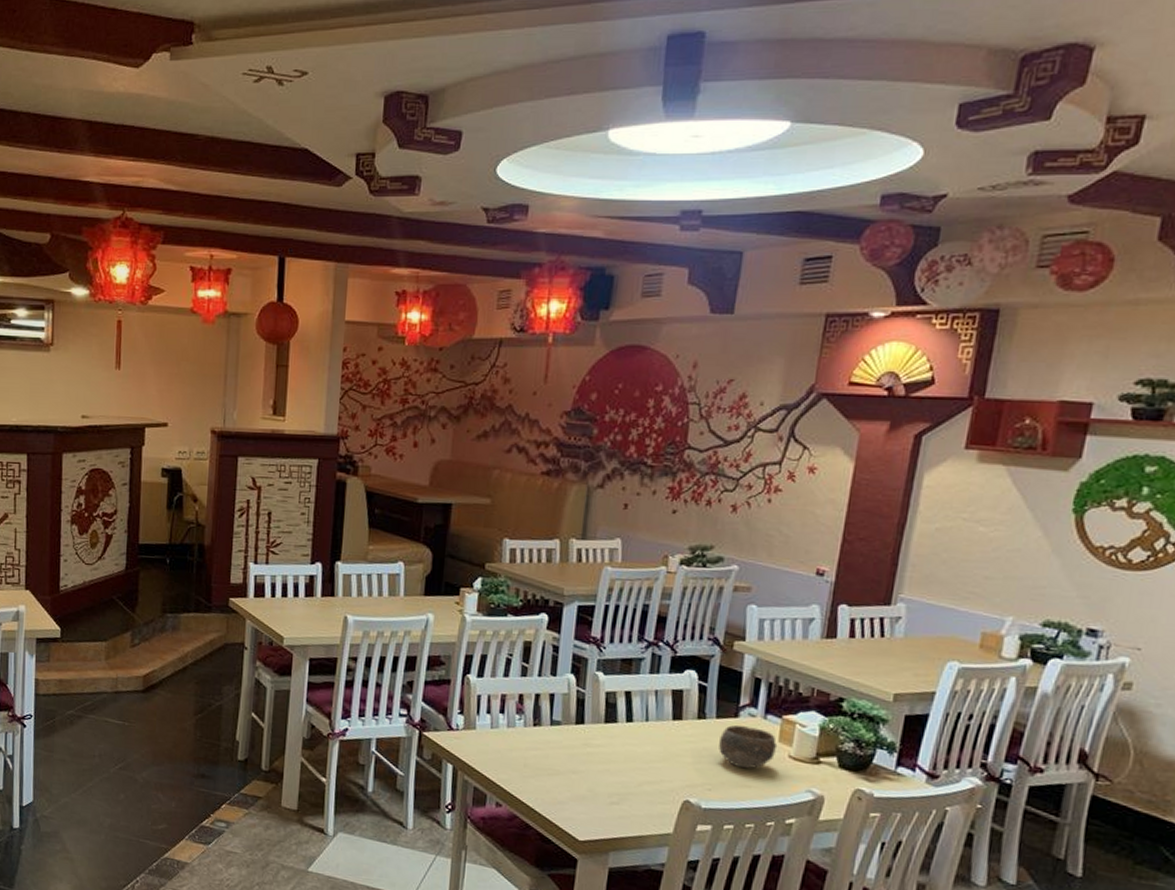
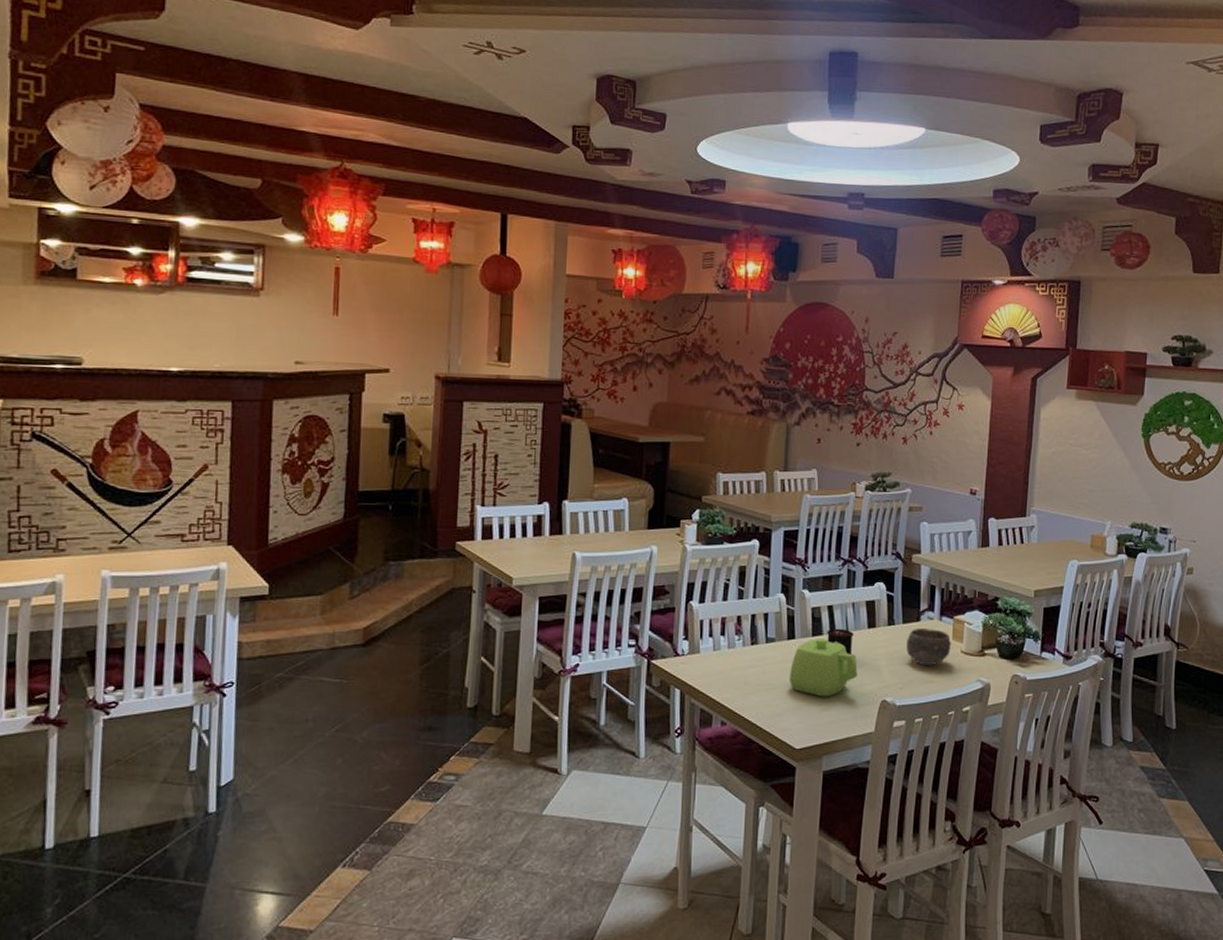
teapot: none [574,725,657,790] -> present [789,637,858,697]
candle: none [622,709,655,748] -> present [827,622,853,656]

